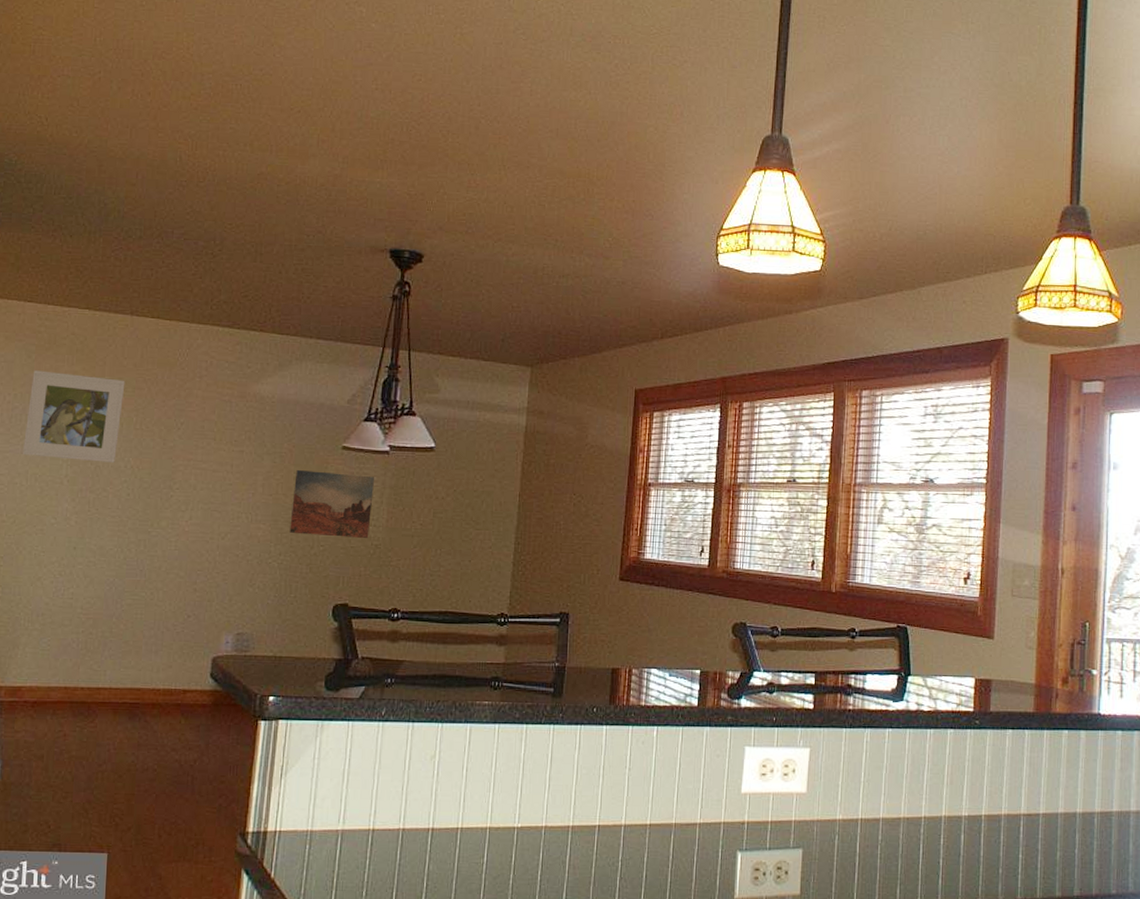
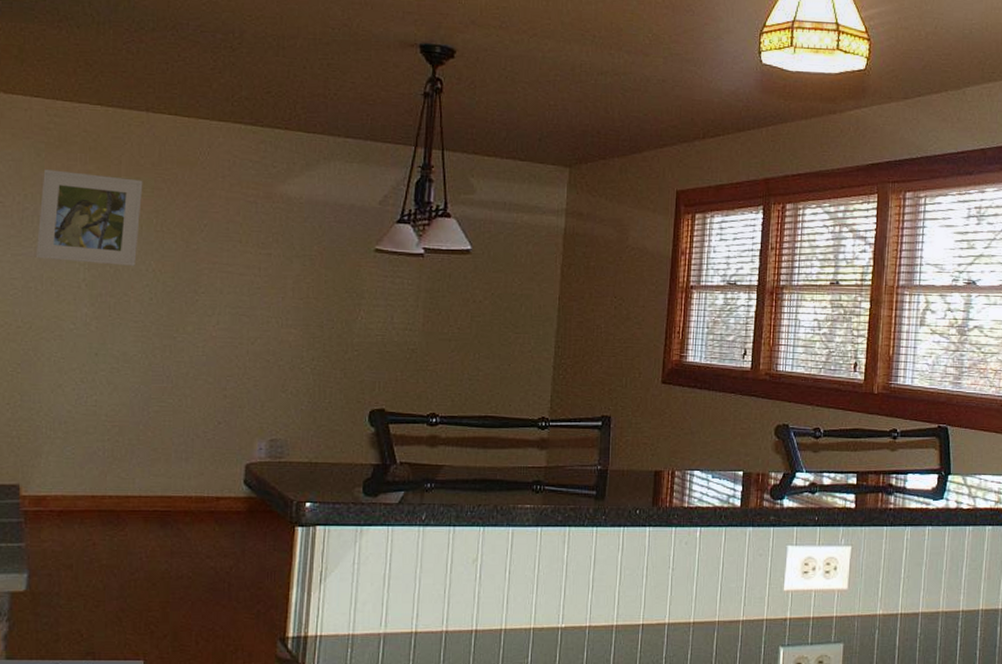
wall art: present [289,469,374,539] -> none [322,272,409,344]

